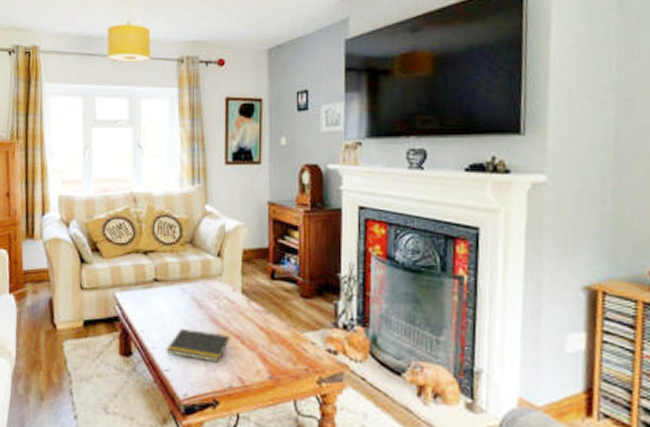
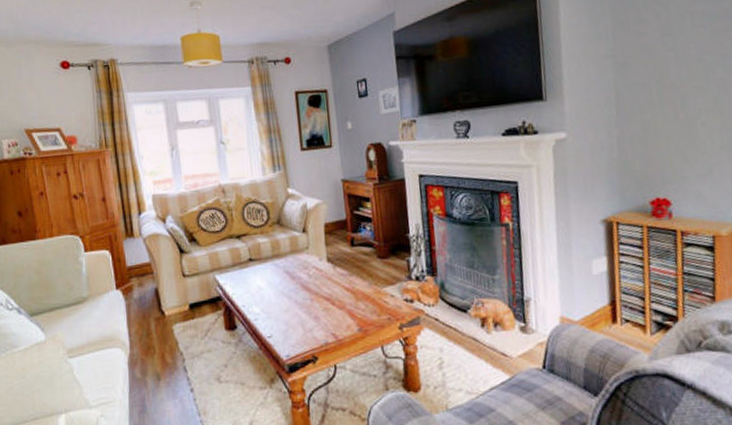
notepad: present [166,329,230,363] -> none [266,298,322,324]

